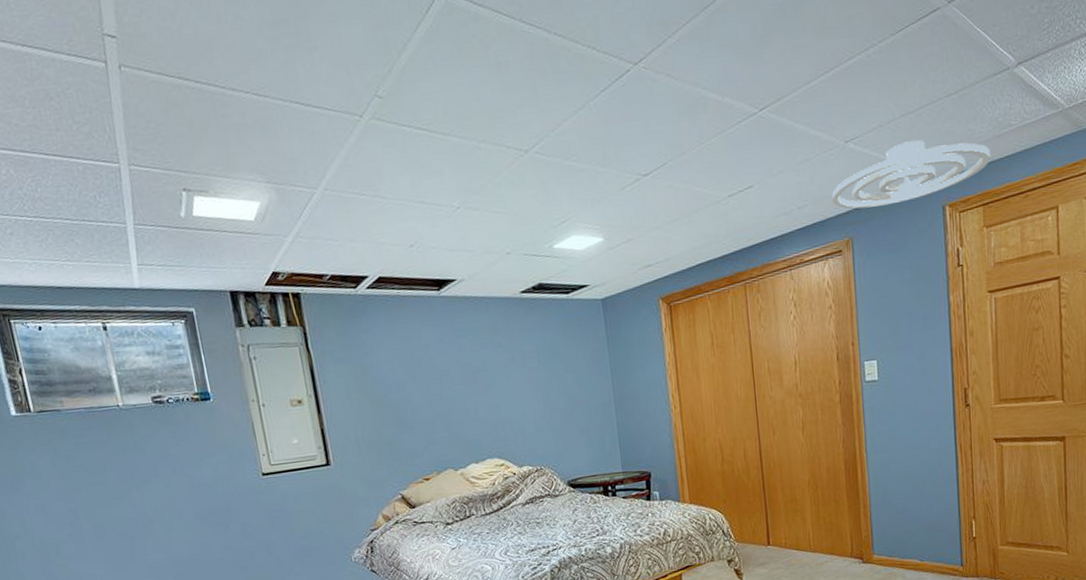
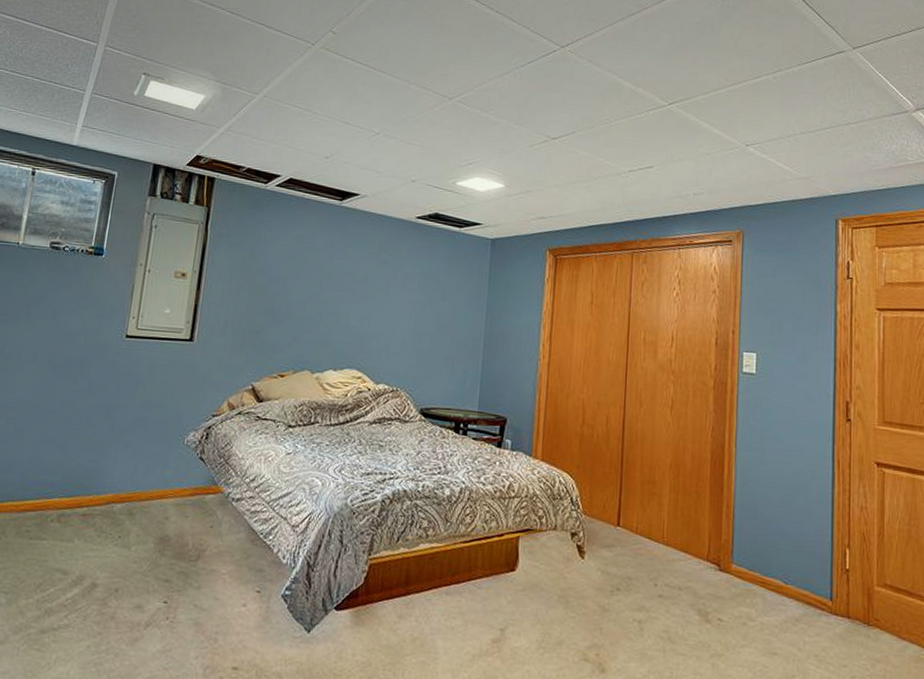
ceiling light fixture: present [832,140,990,209] -> none [728,156,885,209]

